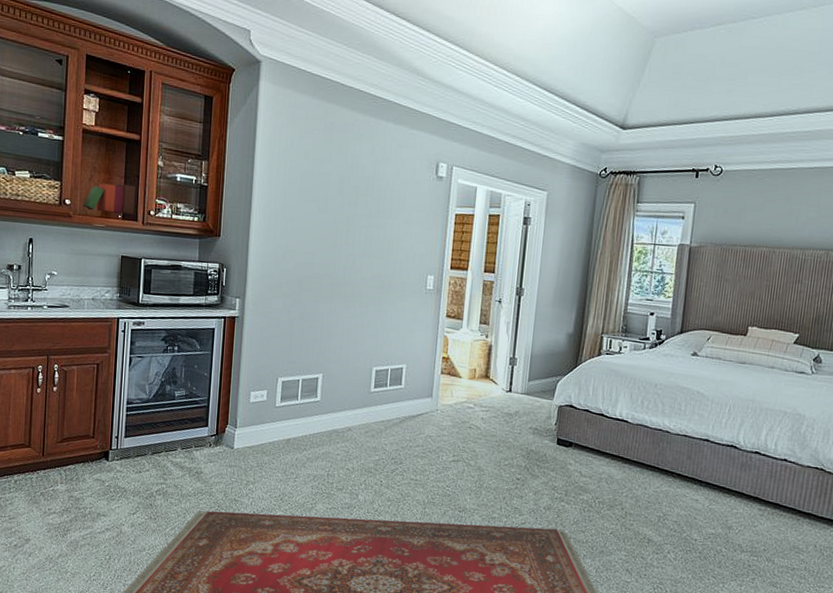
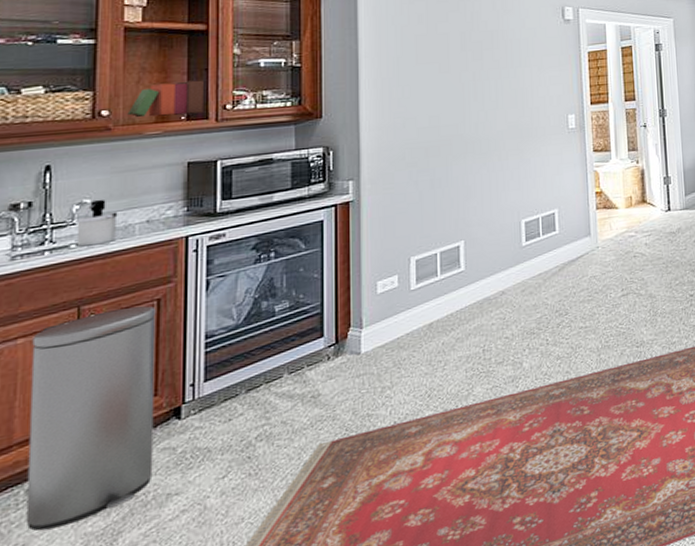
pedal bin: none [15,363,96,513] -> present [25,306,156,531]
soap dispenser: none [47,273,74,311] -> present [76,199,118,247]

